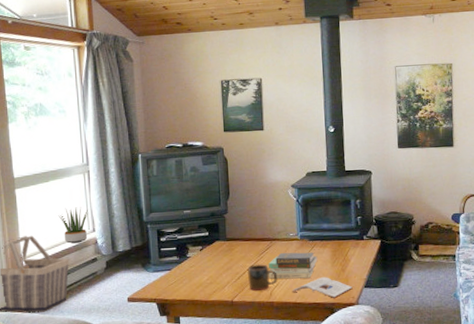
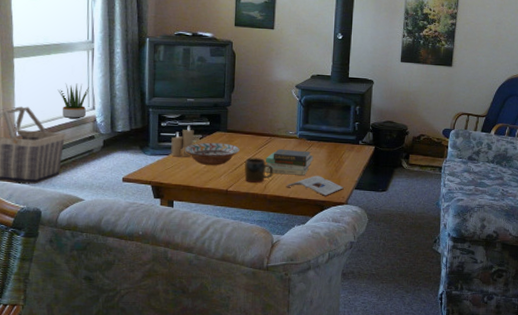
candle: none [172,238,194,272] -> present [171,125,194,157]
decorative bowl: none [185,252,241,277] -> present [184,142,240,165]

